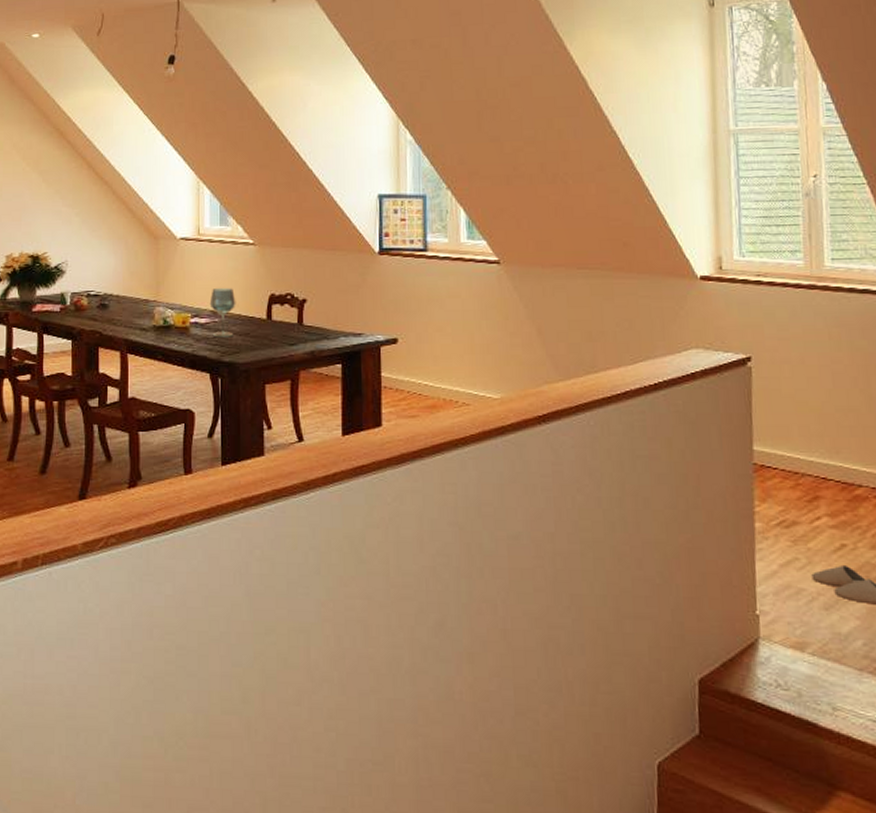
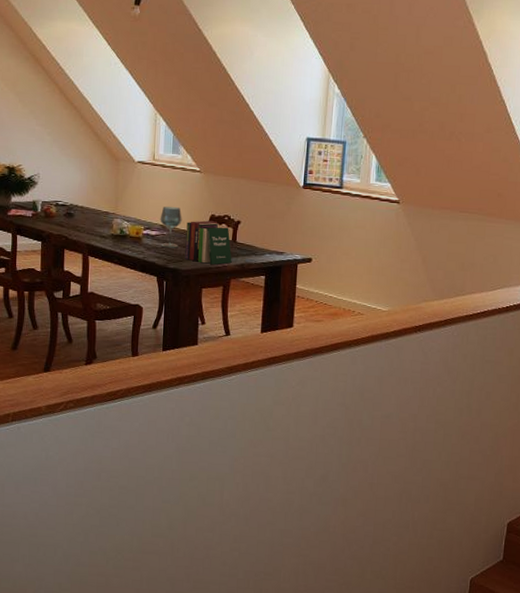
books: none [242,301,299,355] -> present [185,220,232,265]

